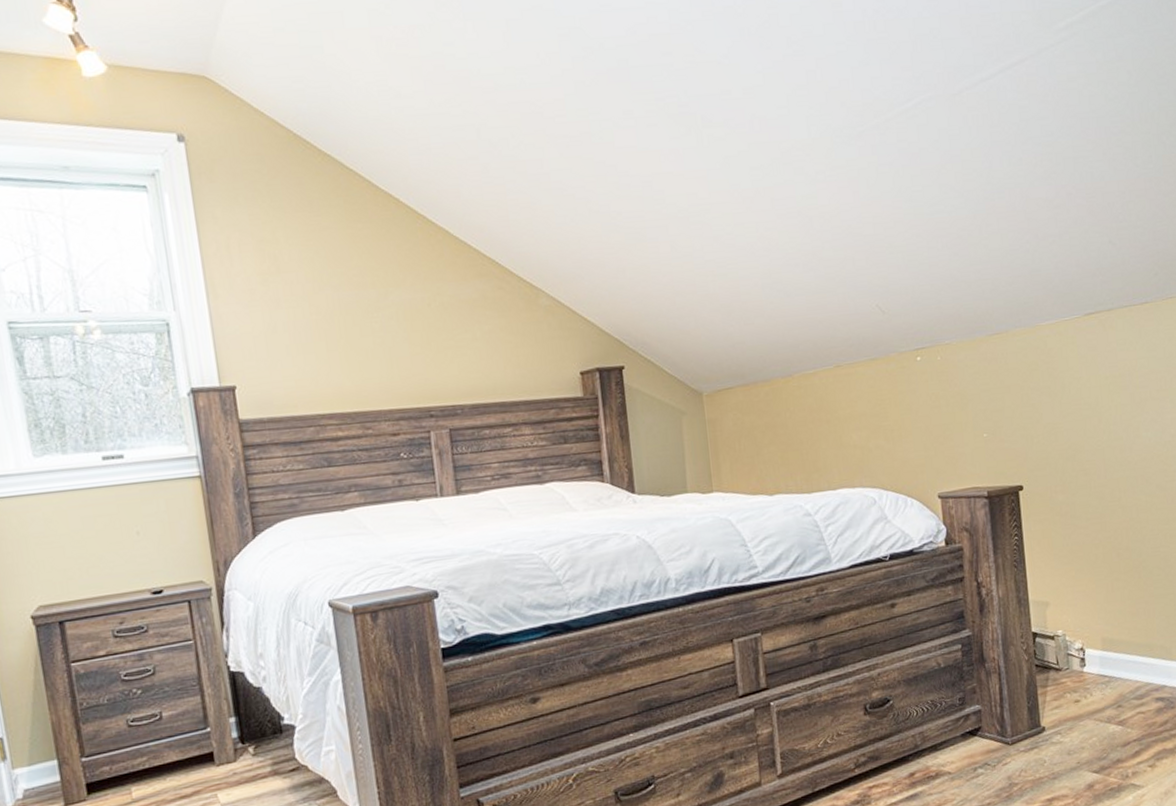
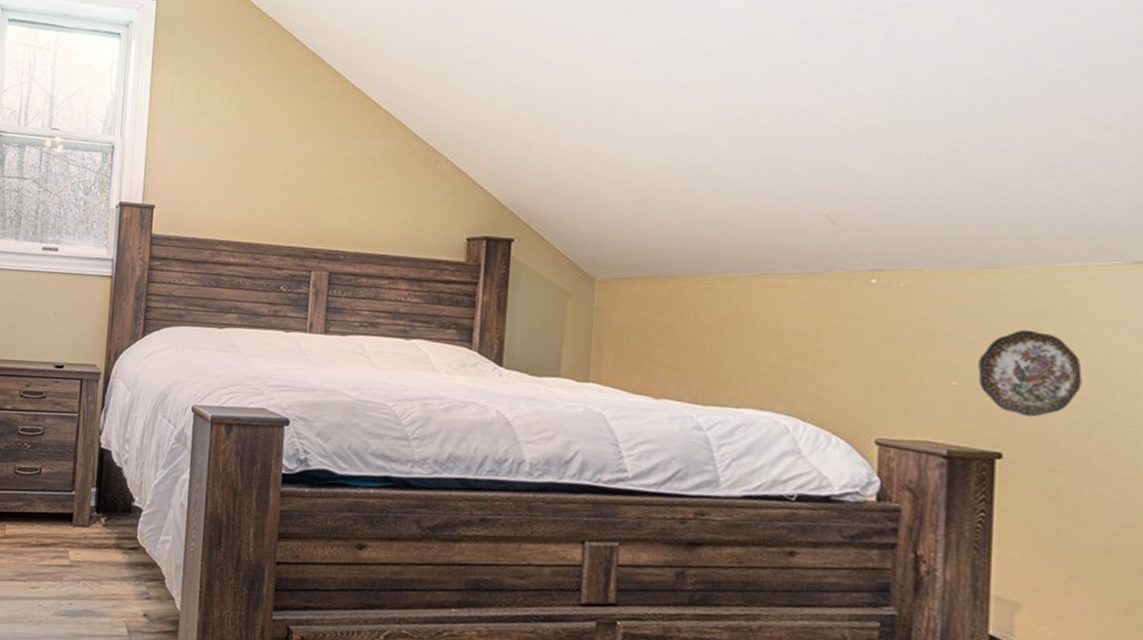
decorative plate: none [998,381,1065,452] -> present [978,329,1082,417]

